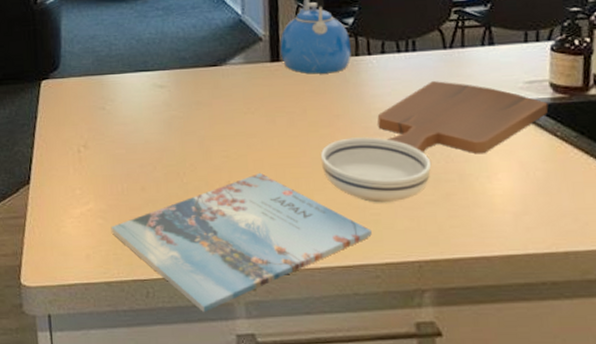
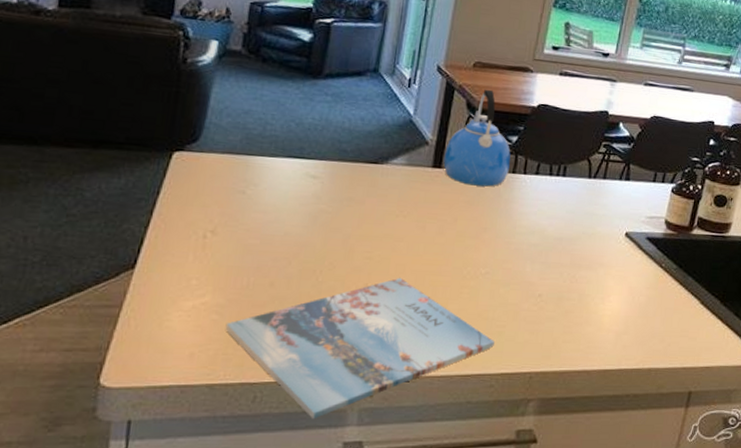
bowl: present [320,137,432,203] -> none [461,251,559,316]
cutting board: present [377,81,549,153] -> none [519,206,661,276]

